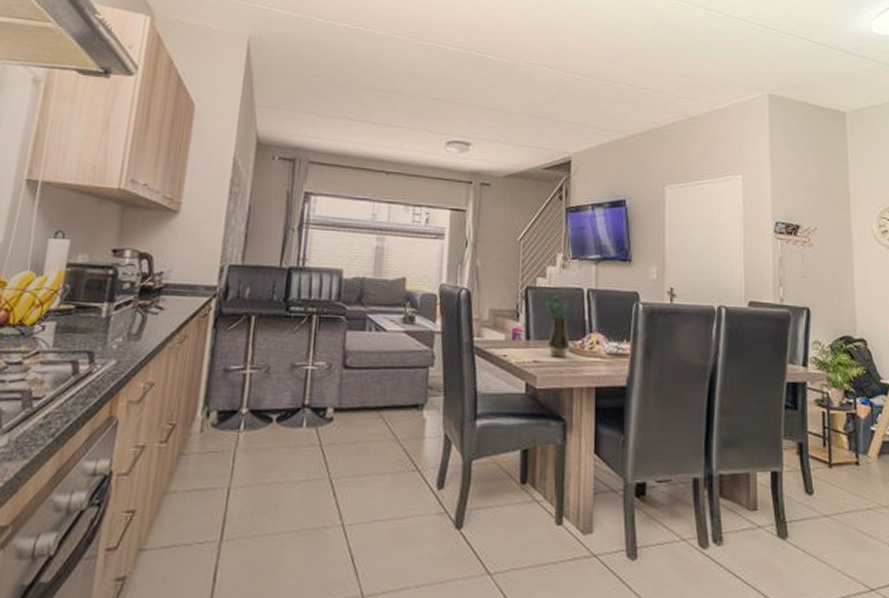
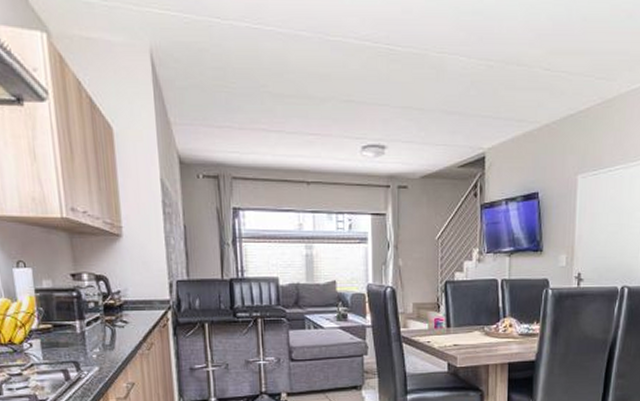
vase: present [545,293,570,358] -> none [463,285,486,340]

